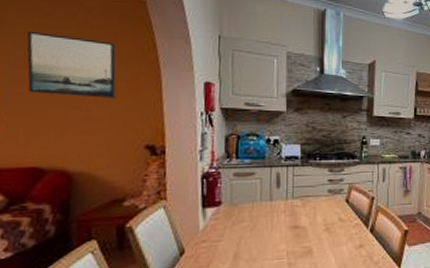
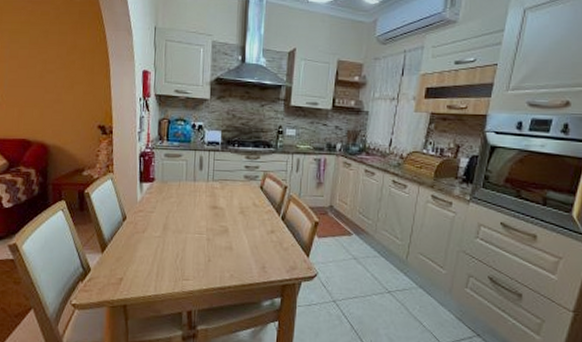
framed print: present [27,30,116,98] -> none [17,27,77,84]

